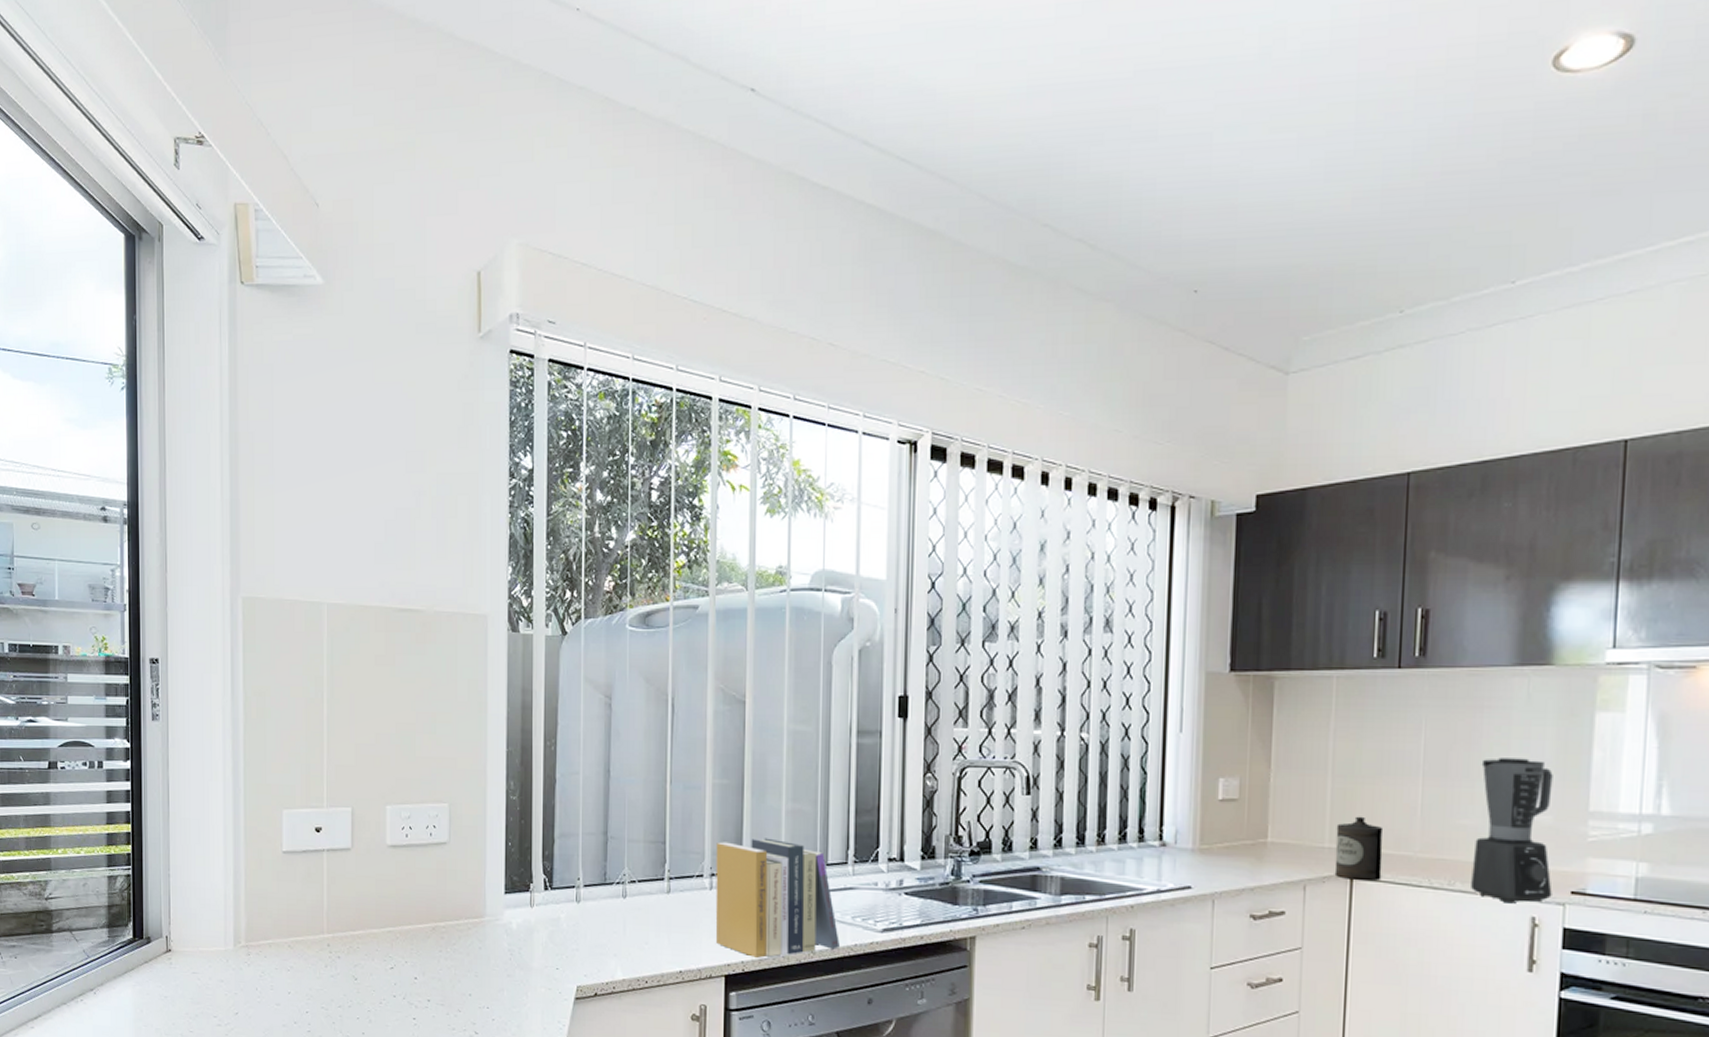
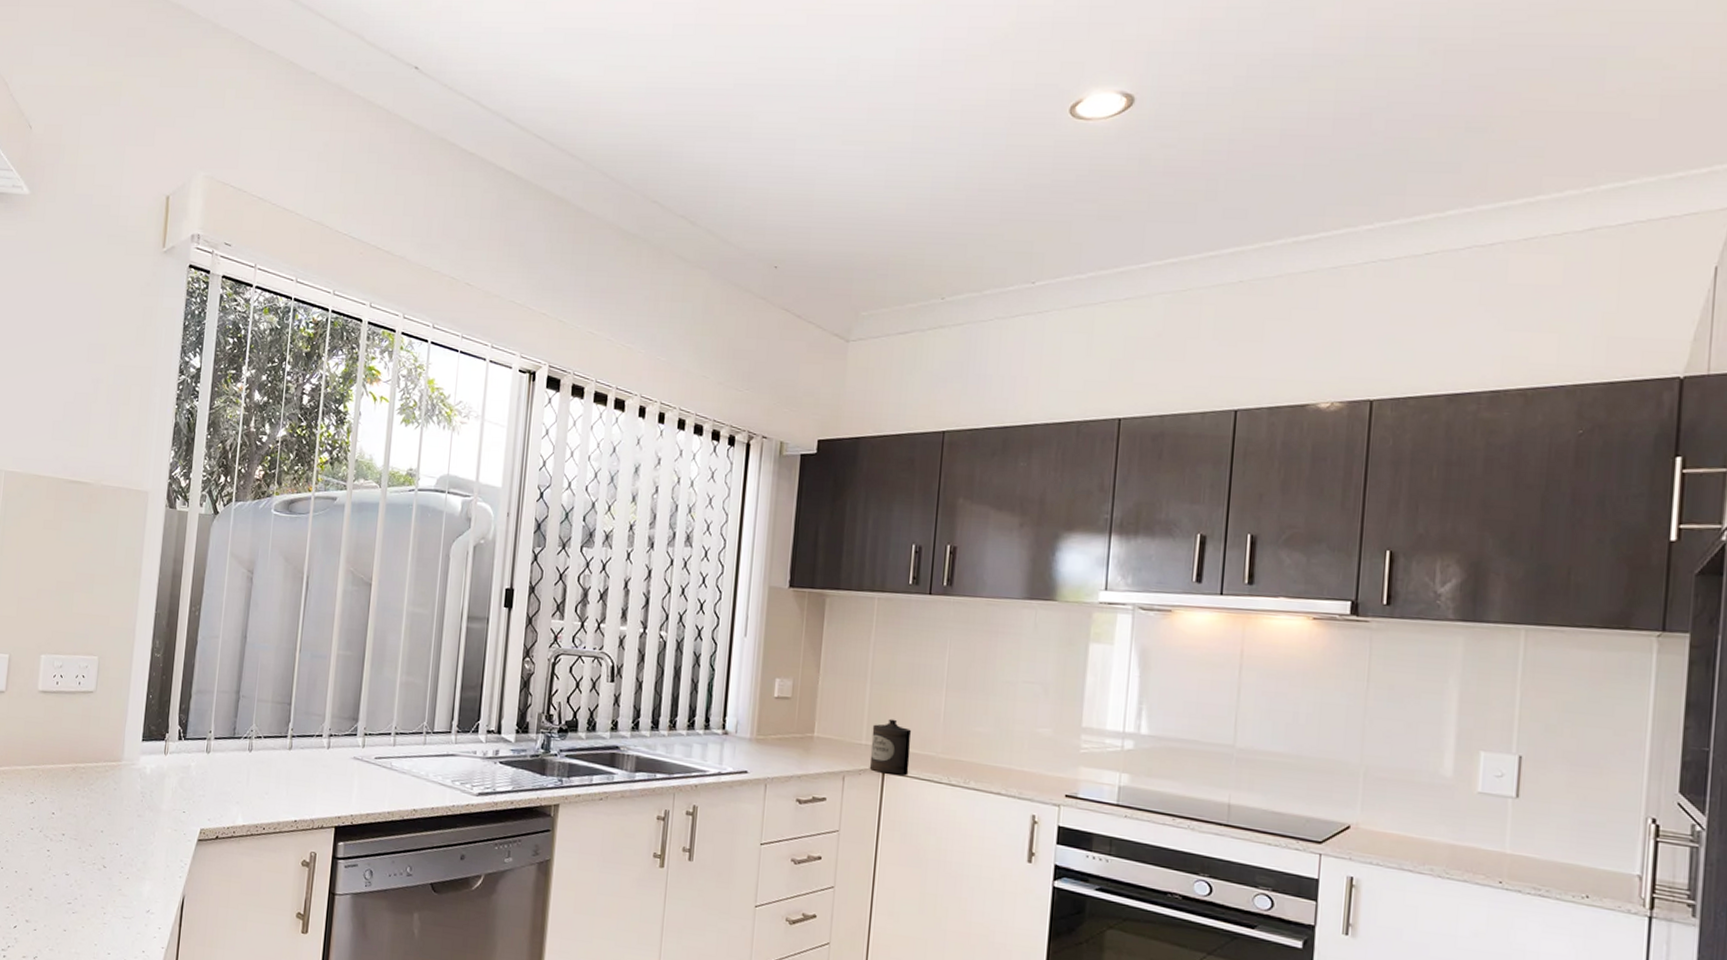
books: present [715,838,841,959] -> none [329,705,440,814]
blender: present [1471,758,1553,904] -> none [983,676,1054,802]

